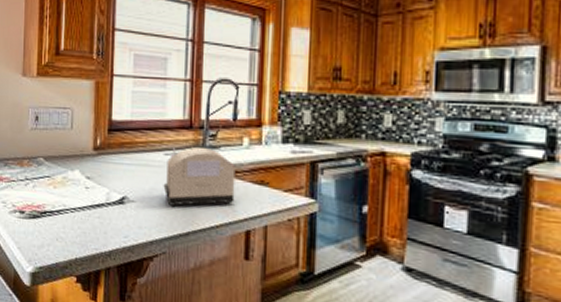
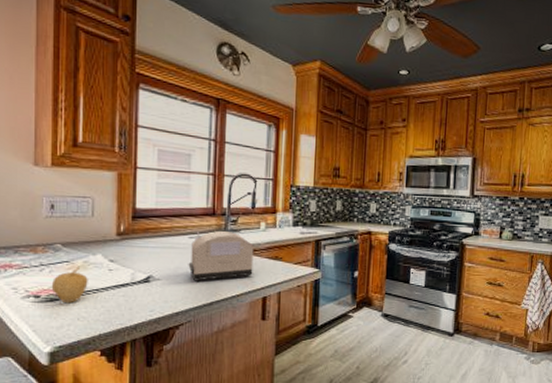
fruit: none [34,183,67,222] -> present [51,267,88,304]

